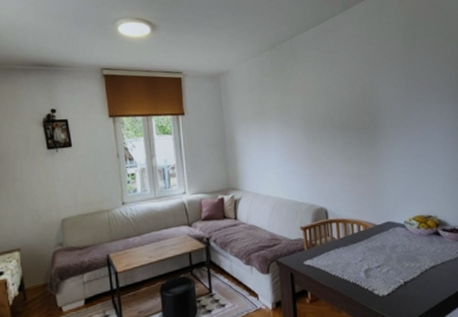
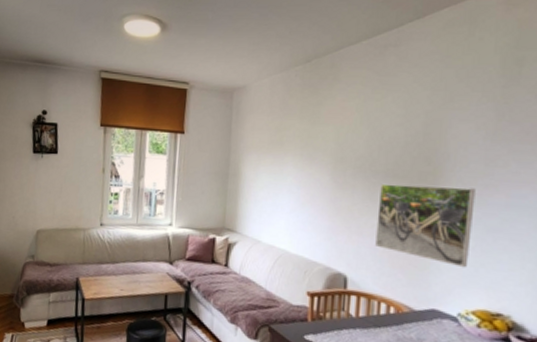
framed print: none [339,129,405,188] -> present [375,183,475,268]

